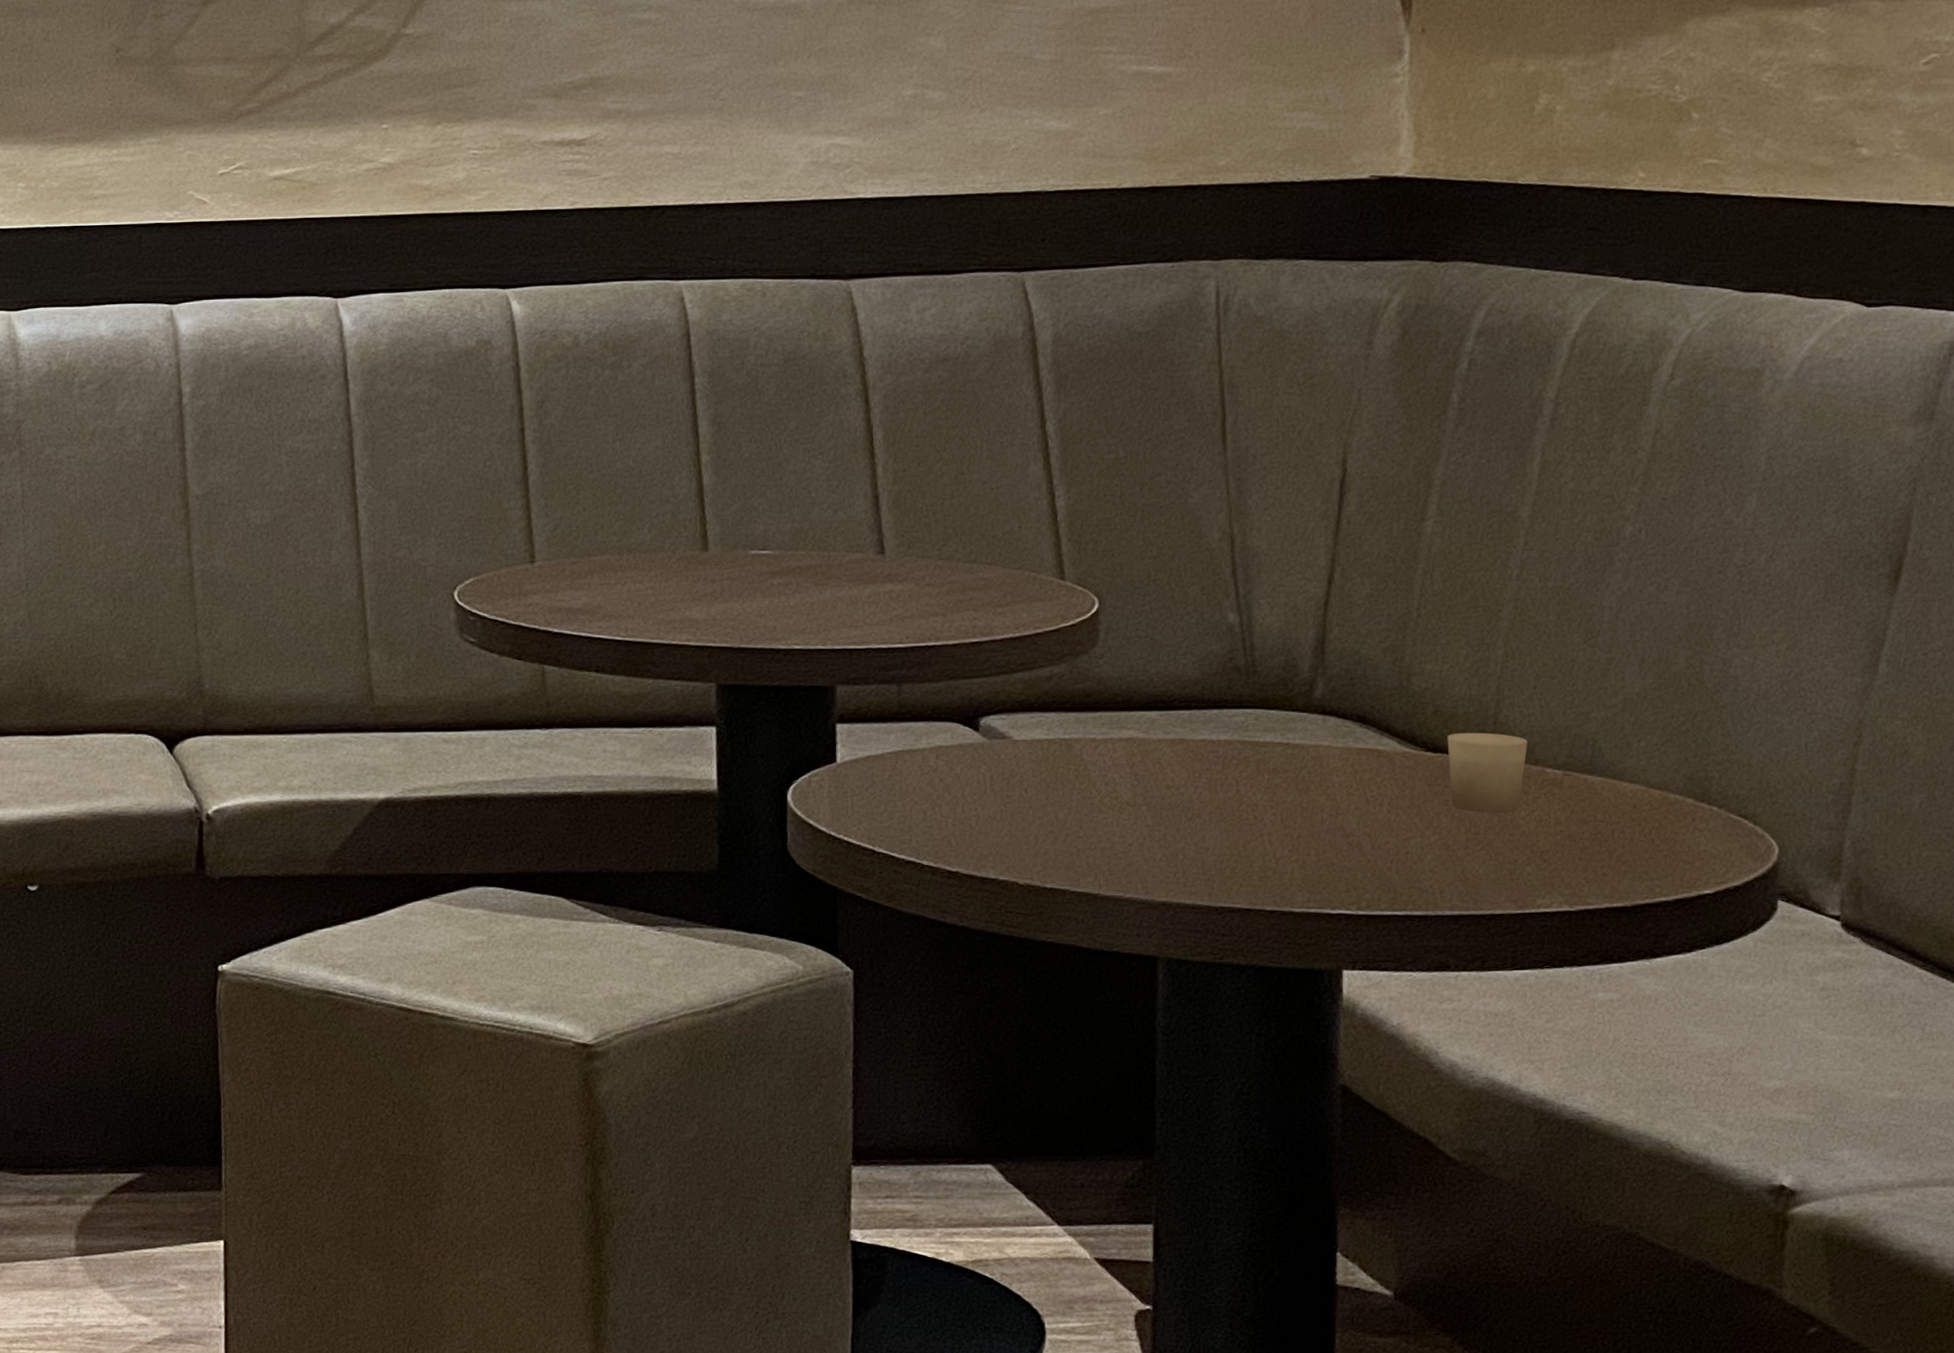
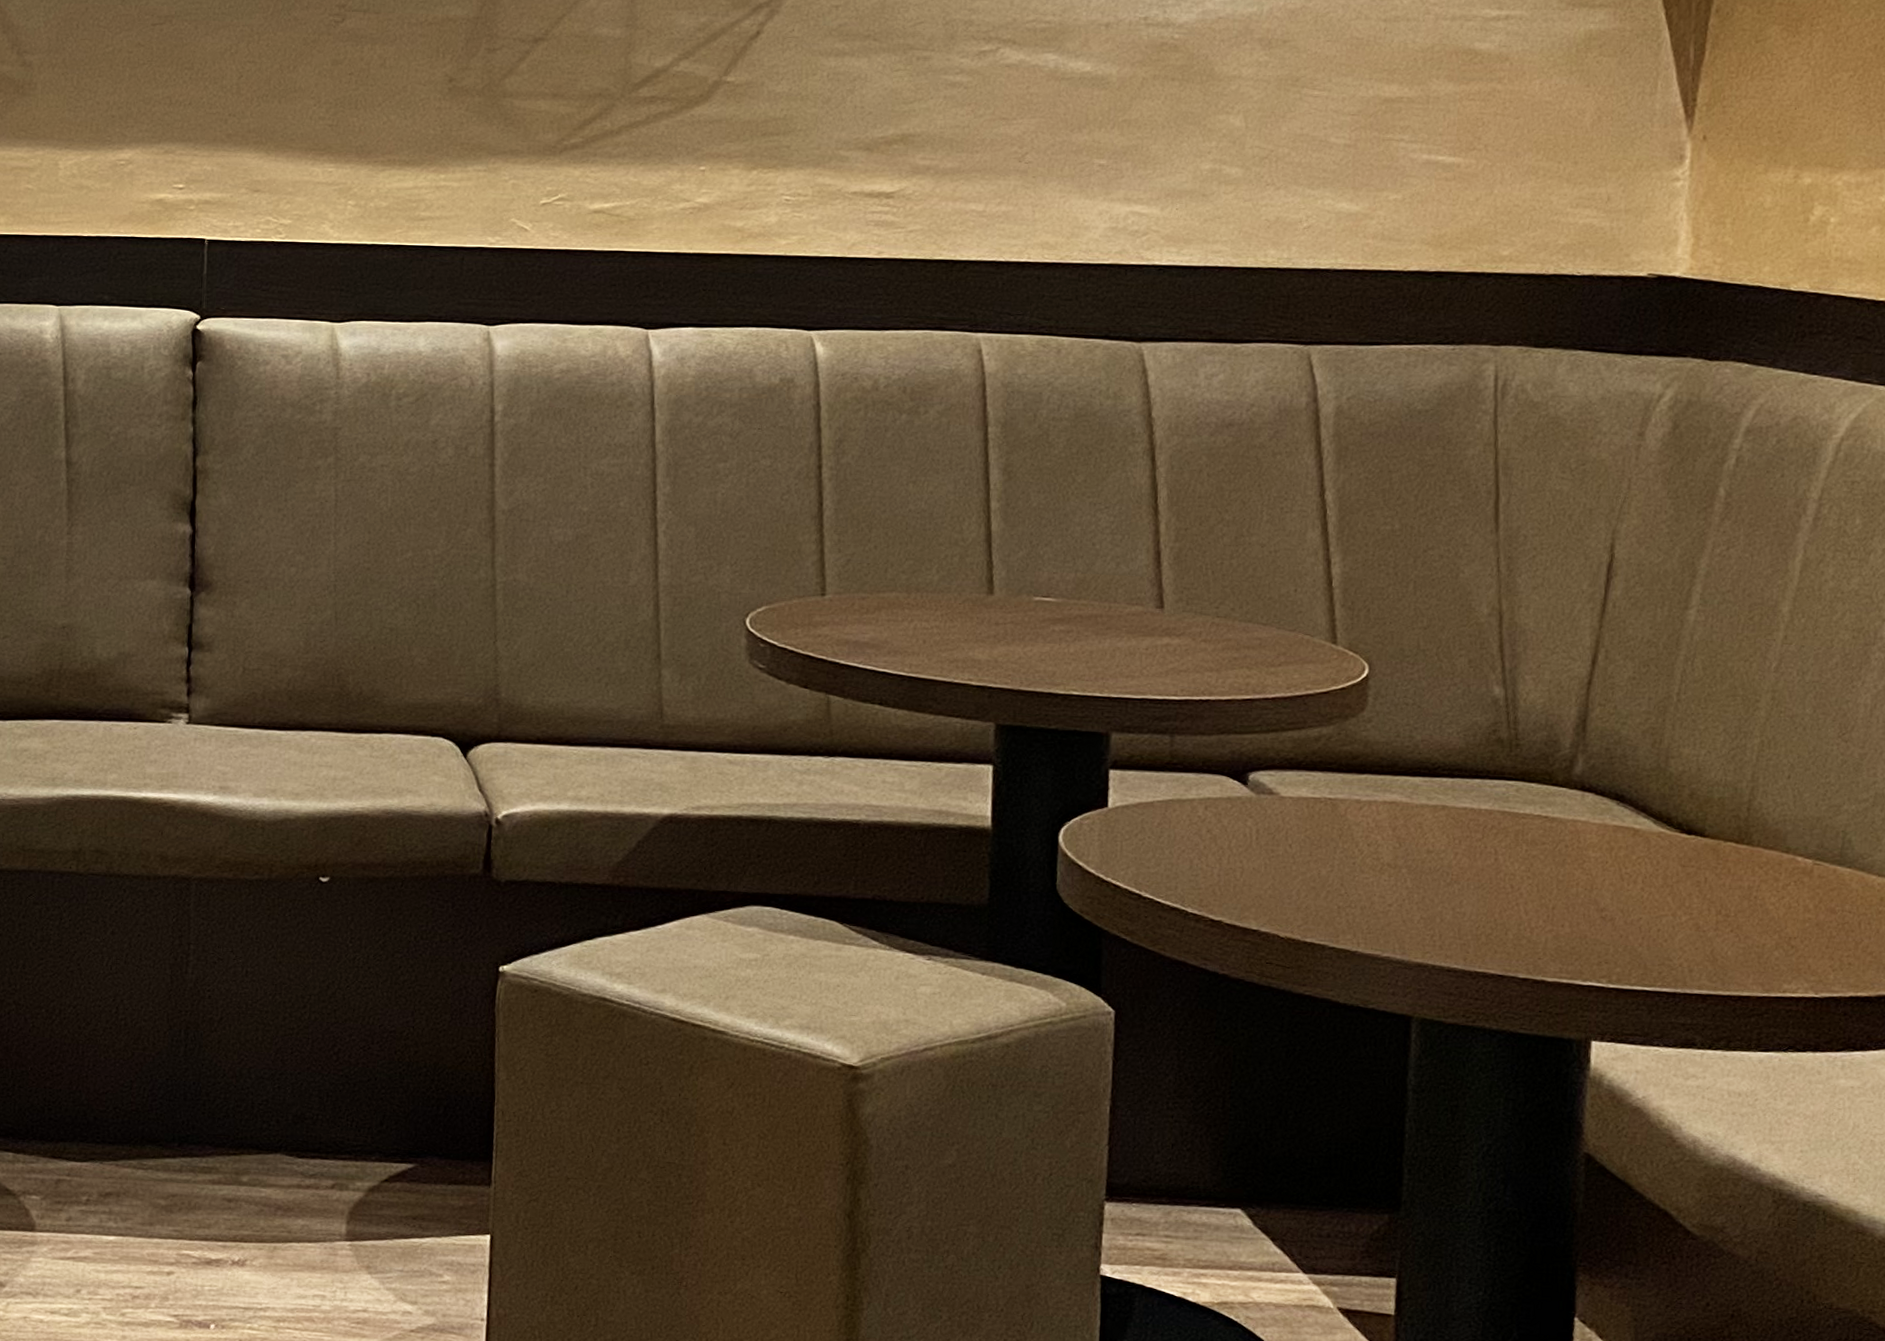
candle: present [1447,732,1528,813] -> none [1701,816,1781,898]

